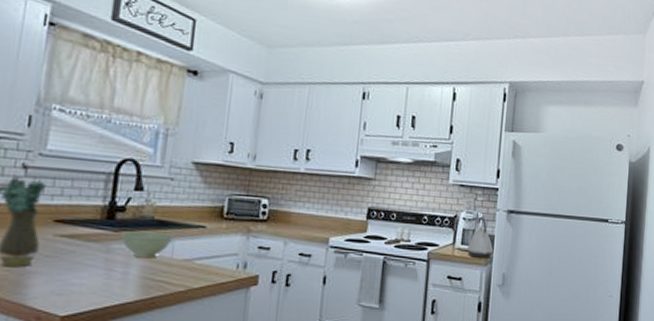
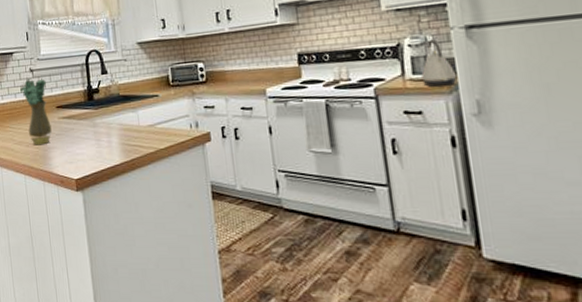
bowl: present [121,231,174,259] -> none [100,105,137,129]

